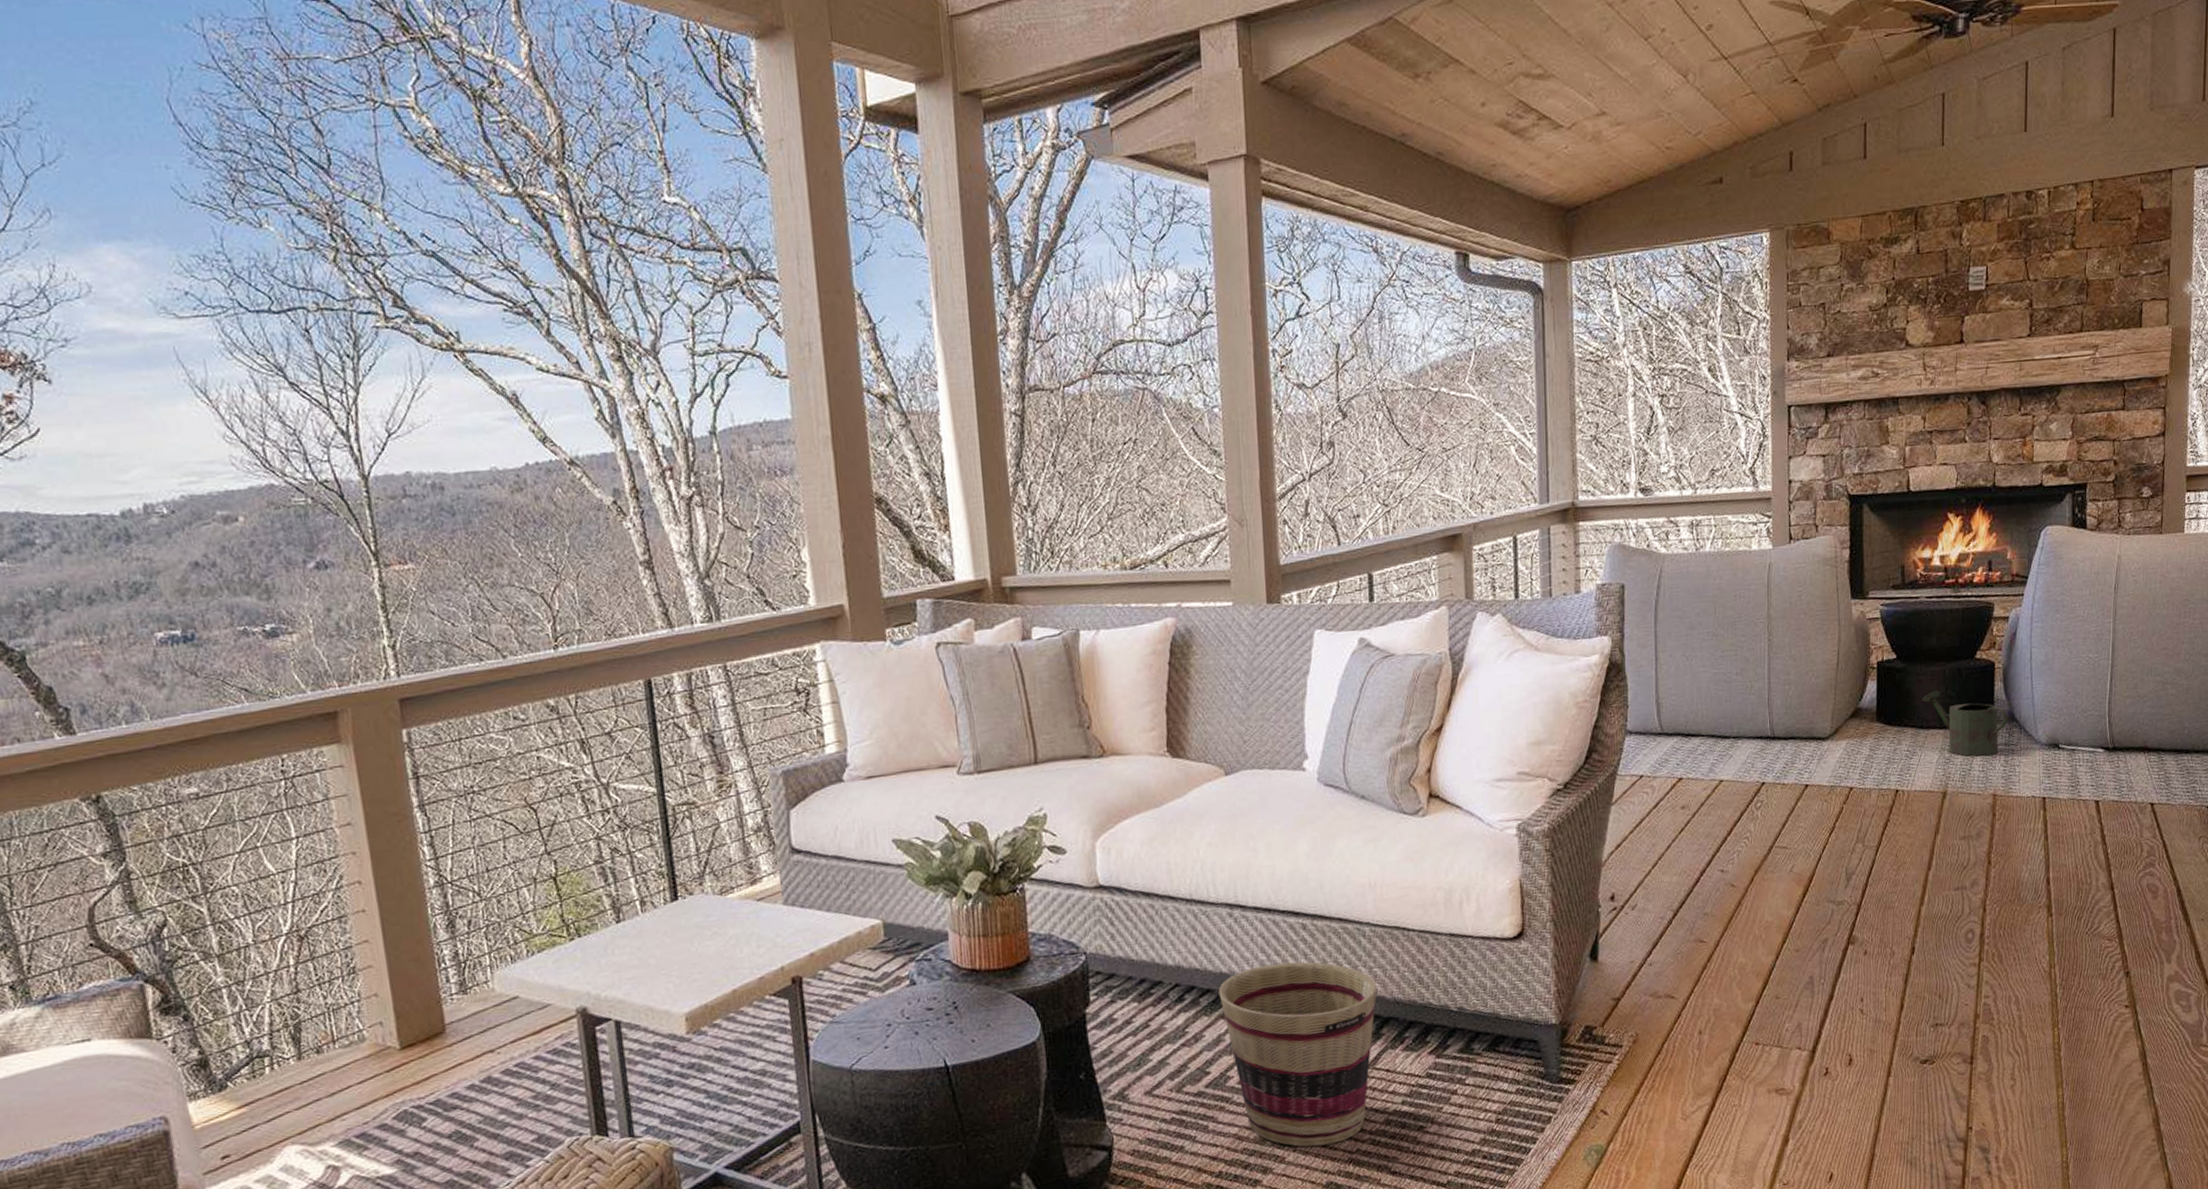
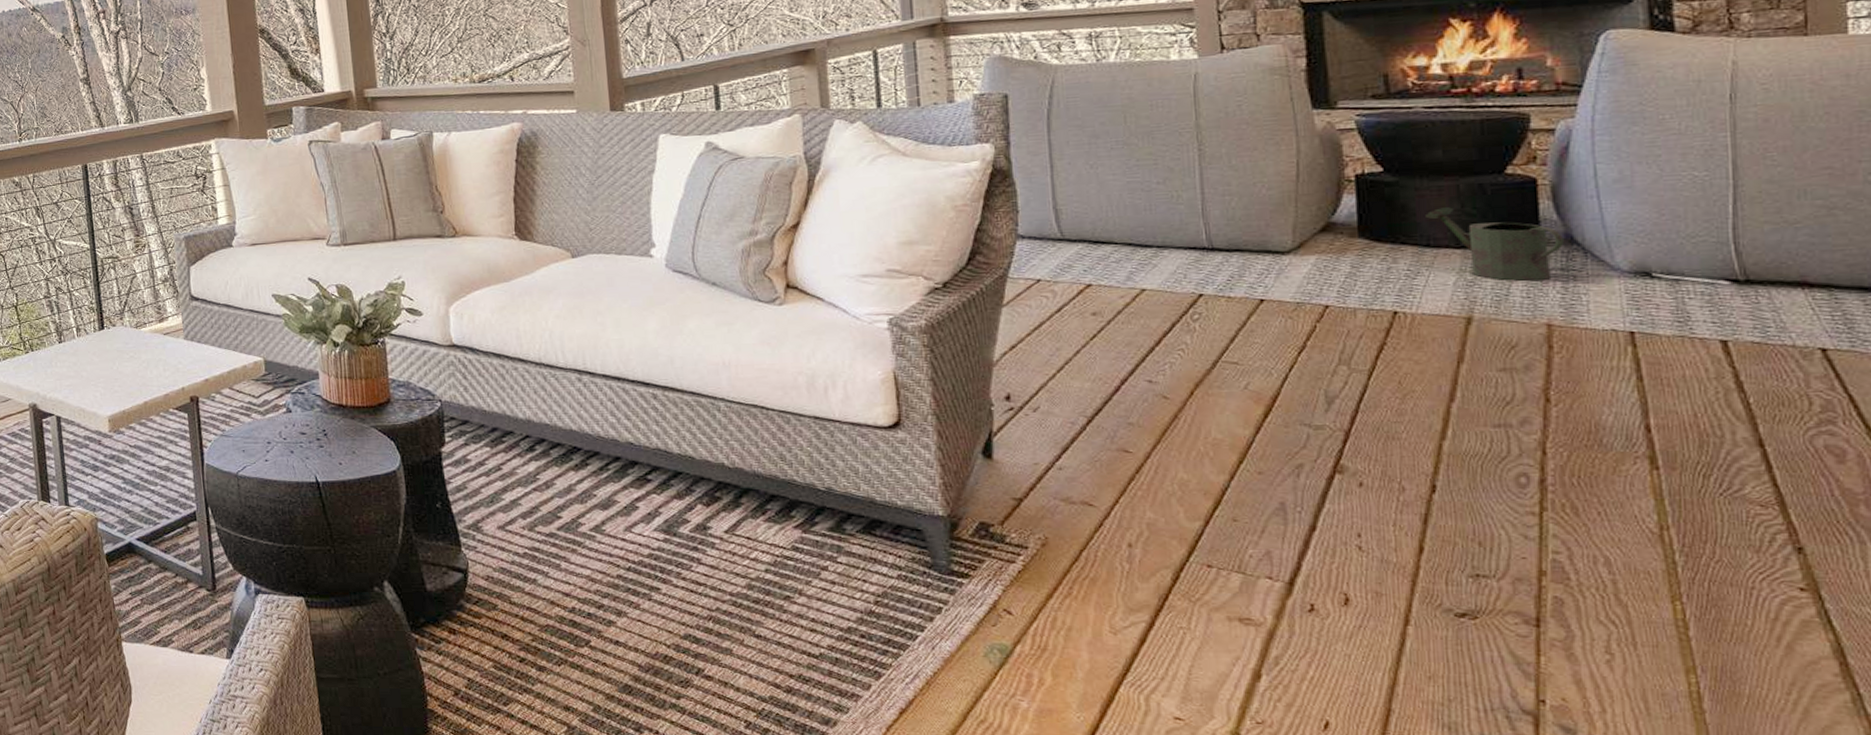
basket: present [1218,961,1377,1147] -> none [568,427,734,599]

